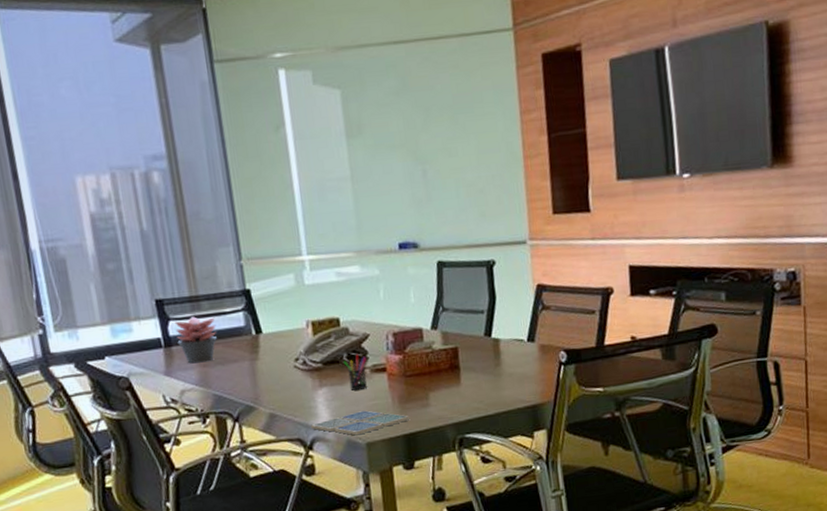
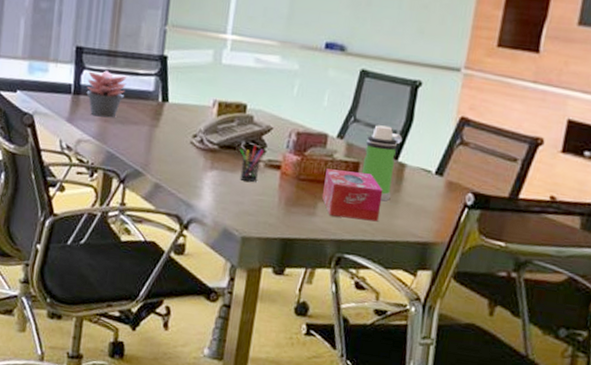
drink coaster: present [311,410,409,436] -> none [192,203,292,227]
tissue box: none [429,355,487,403] -> present [321,168,383,222]
water bottle: none [458,308,494,378] -> present [361,125,403,201]

